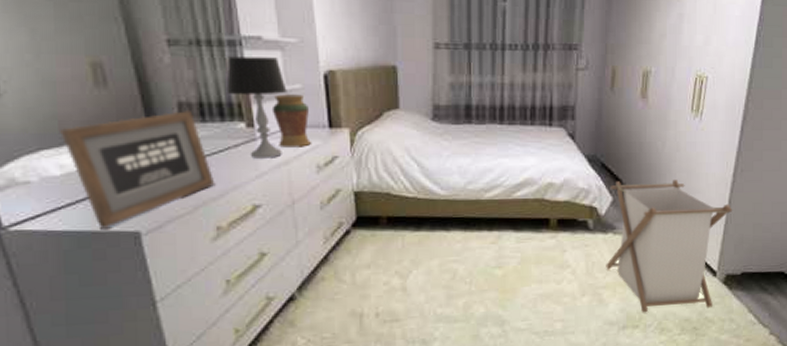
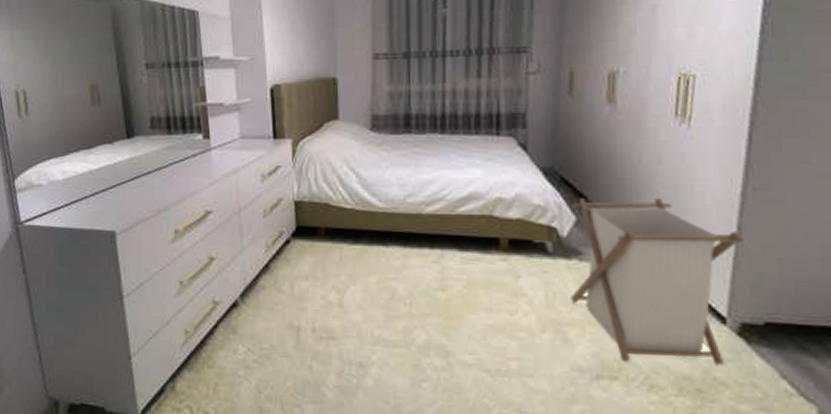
picture frame: present [60,111,215,229] -> none [65,124,176,227]
table lamp: present [226,56,287,158] -> none [189,75,238,167]
decorative vase: present [271,94,311,148] -> none [224,108,257,157]

